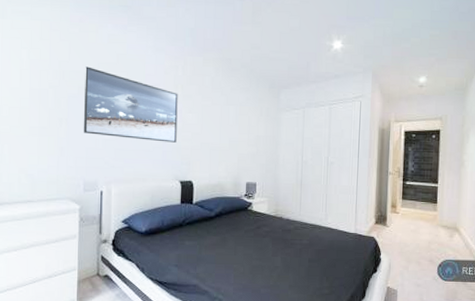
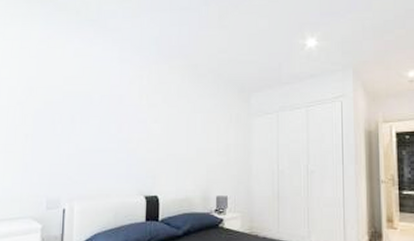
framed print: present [83,66,178,143] -> none [47,81,143,155]

